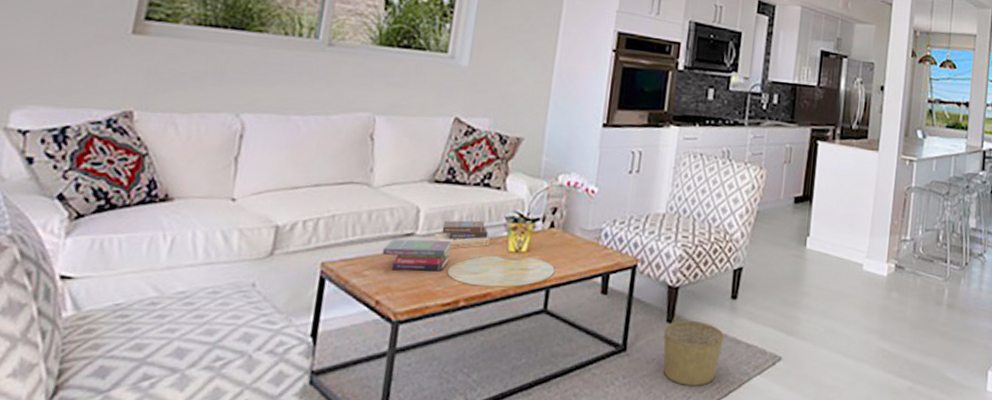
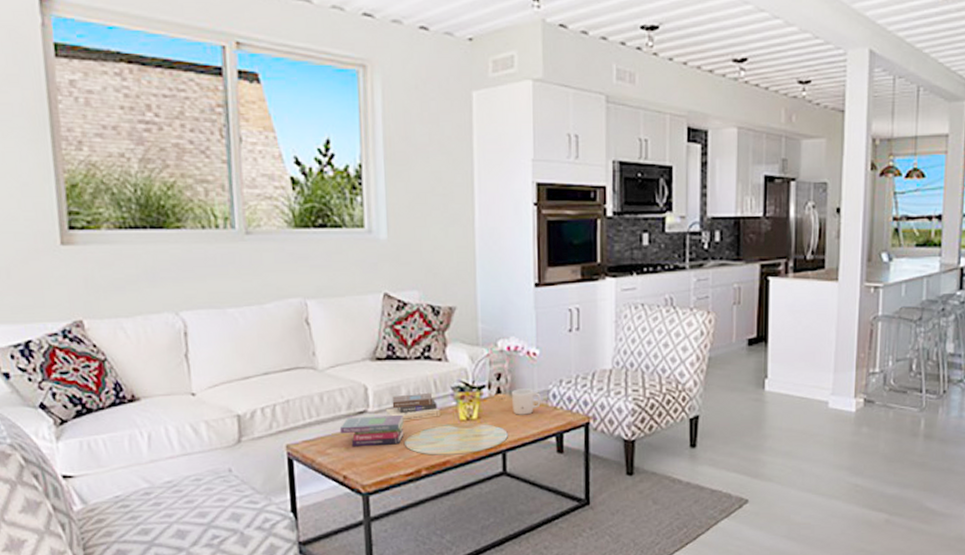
mug: none [563,225,594,252] -> present [511,389,542,415]
basket: present [663,314,724,386] -> none [625,466,687,533]

